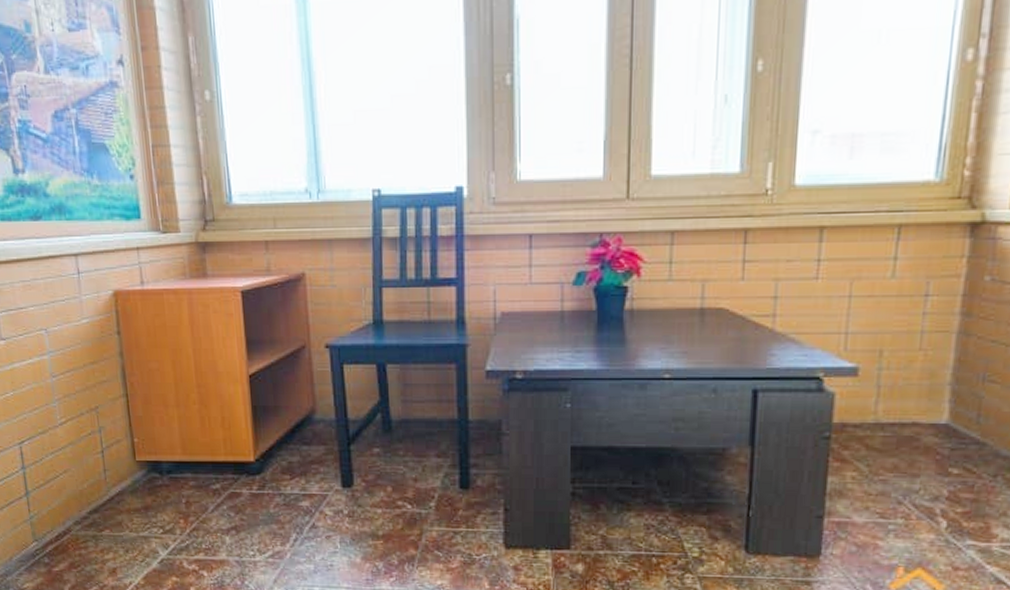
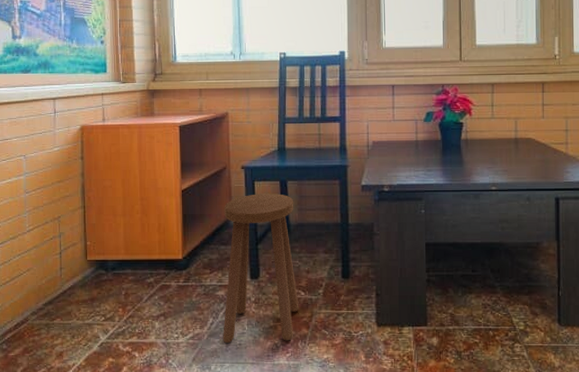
stool: none [304,380,405,563] -> present [223,193,299,343]

